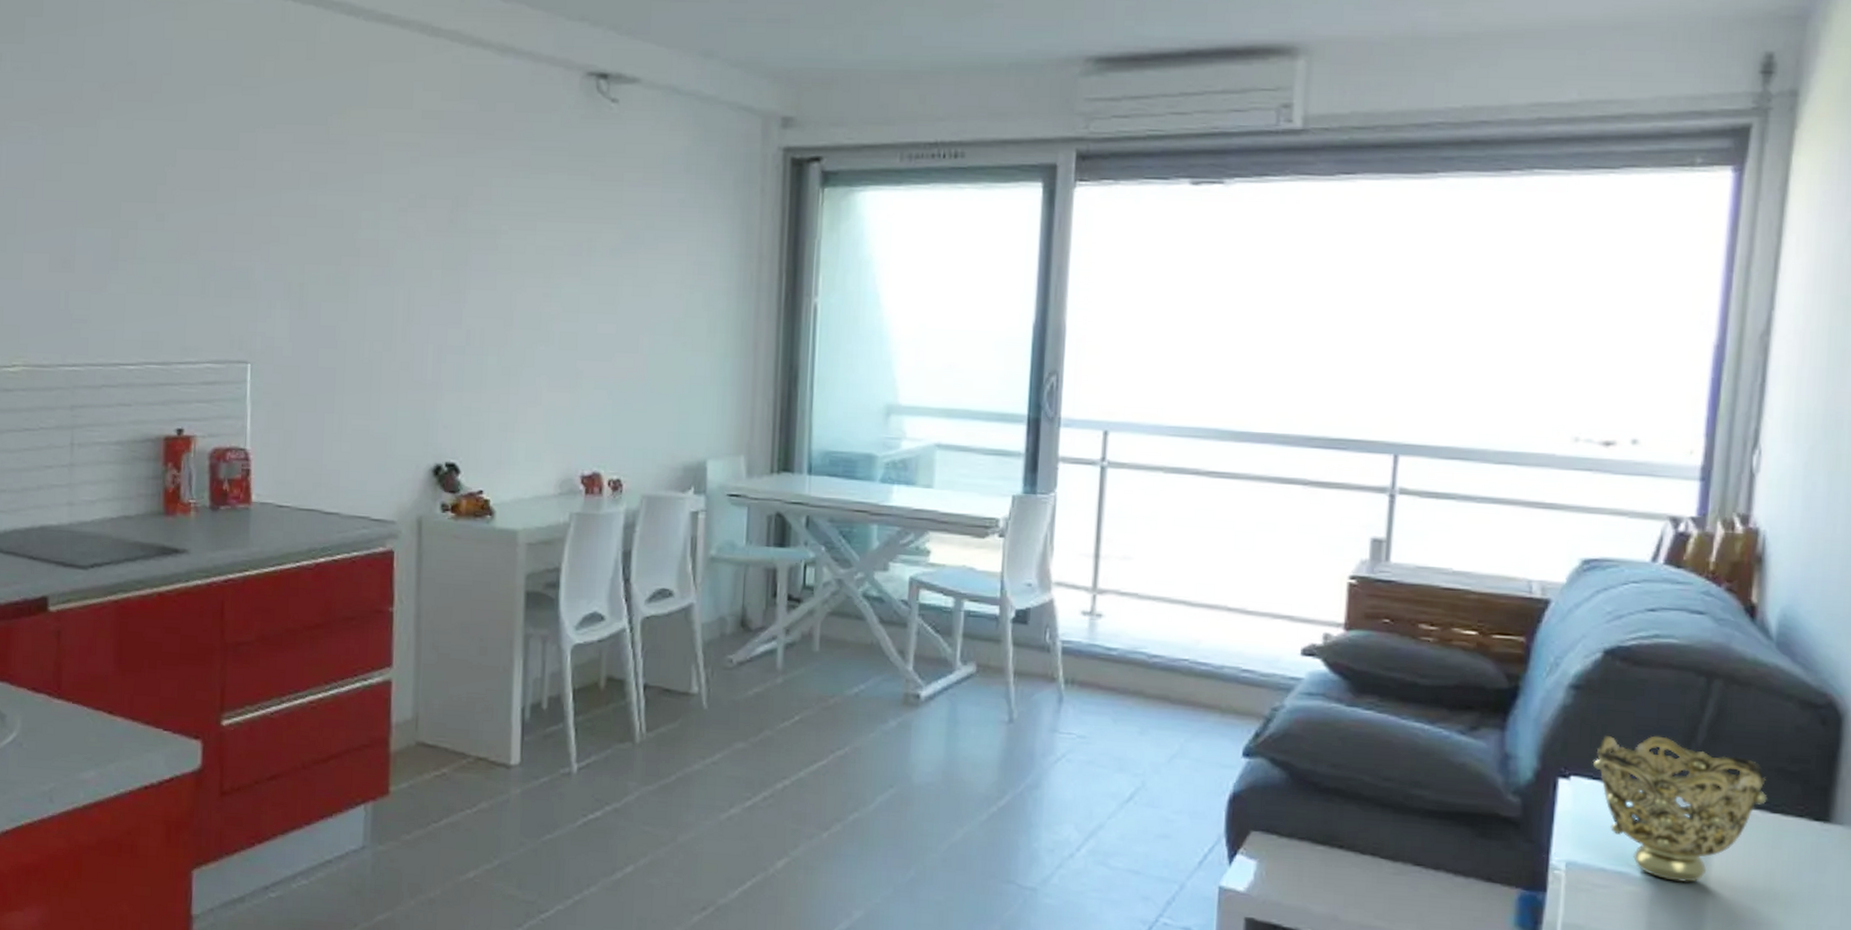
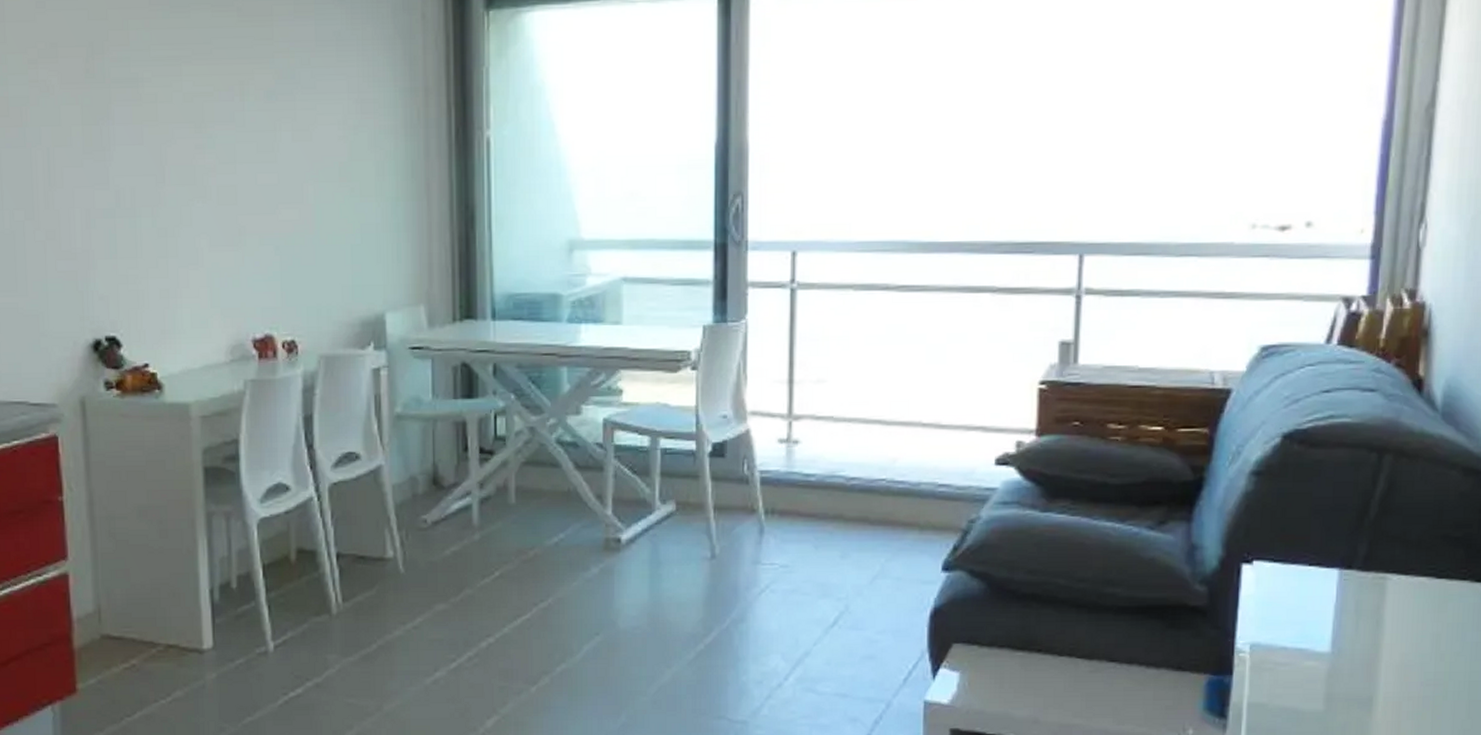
decorative bowl: present [1592,735,1767,882] -> none [1273,514,1434,652]

